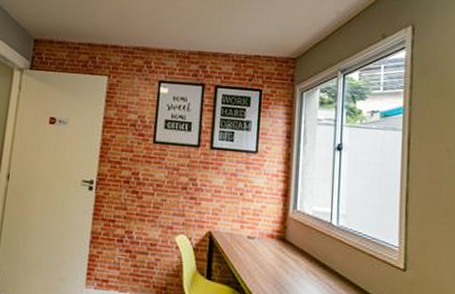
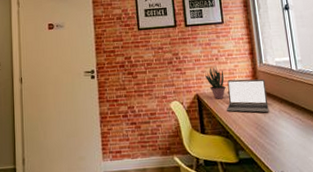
potted plant: none [222,203,247,243] -> present [204,67,226,99]
laptop: none [243,222,296,270] -> present [227,78,269,113]

